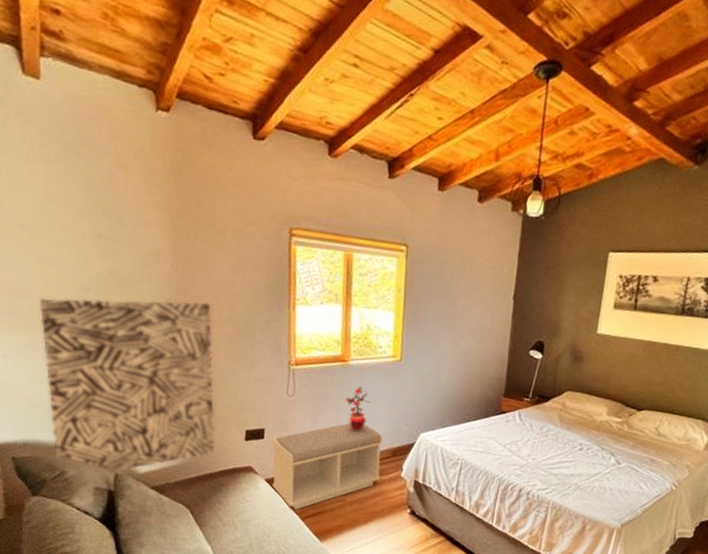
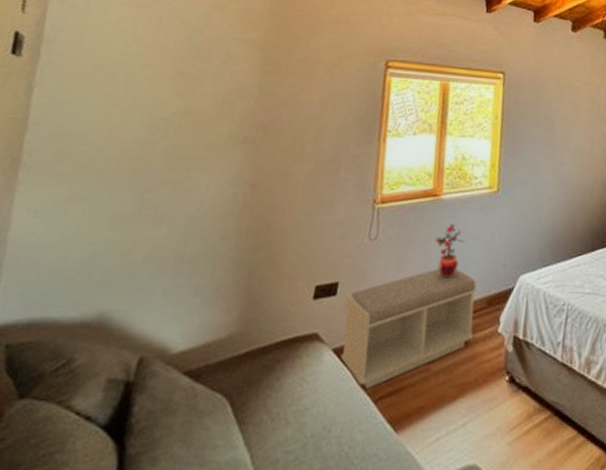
wall art: present [39,297,216,473] -> none [66,138,293,357]

